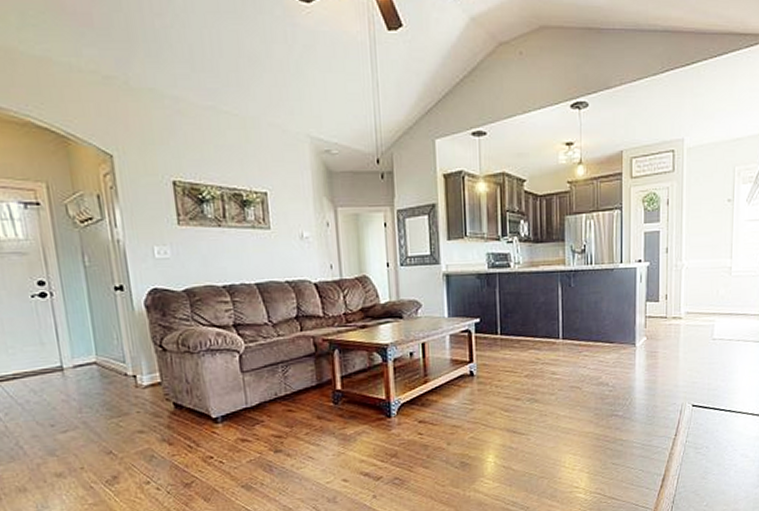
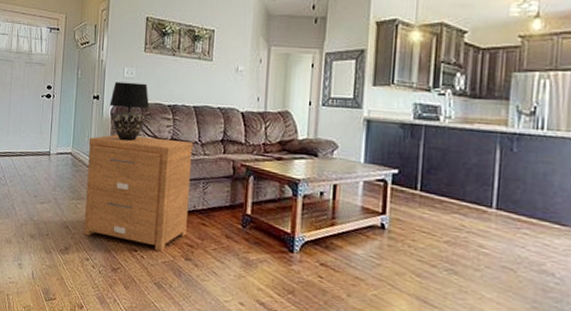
nightstand: none [119,324,272,456] -> present [83,134,193,252]
table lamp: none [140,263,199,337] -> present [109,81,150,142]

